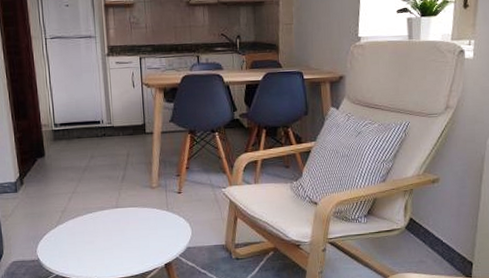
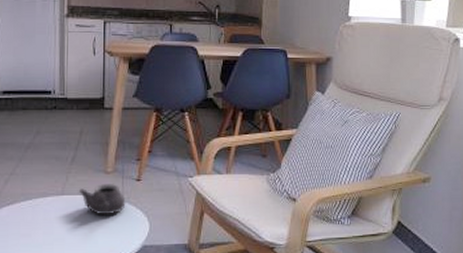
teapot: none [130,196,170,224] -> present [78,183,126,215]

